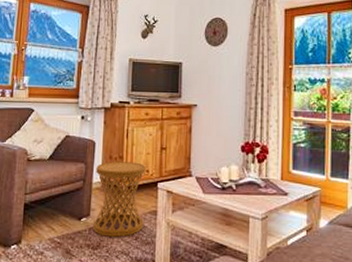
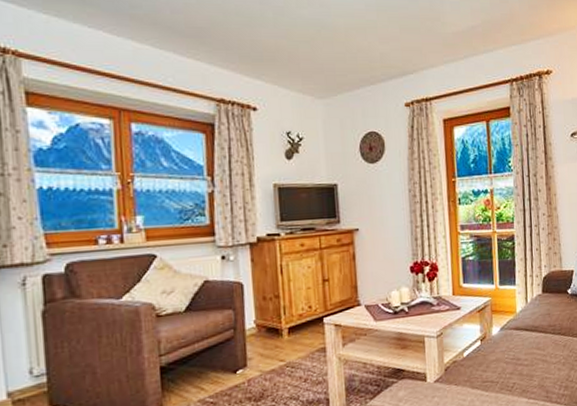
side table: present [92,161,146,237] -> none [248,299,312,386]

